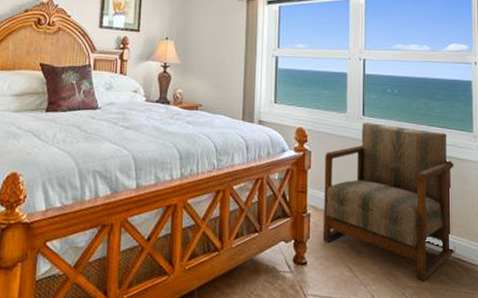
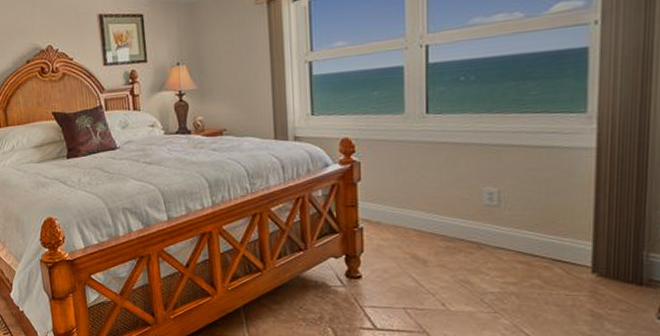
armchair: present [324,122,455,281] -> none [378,118,556,286]

